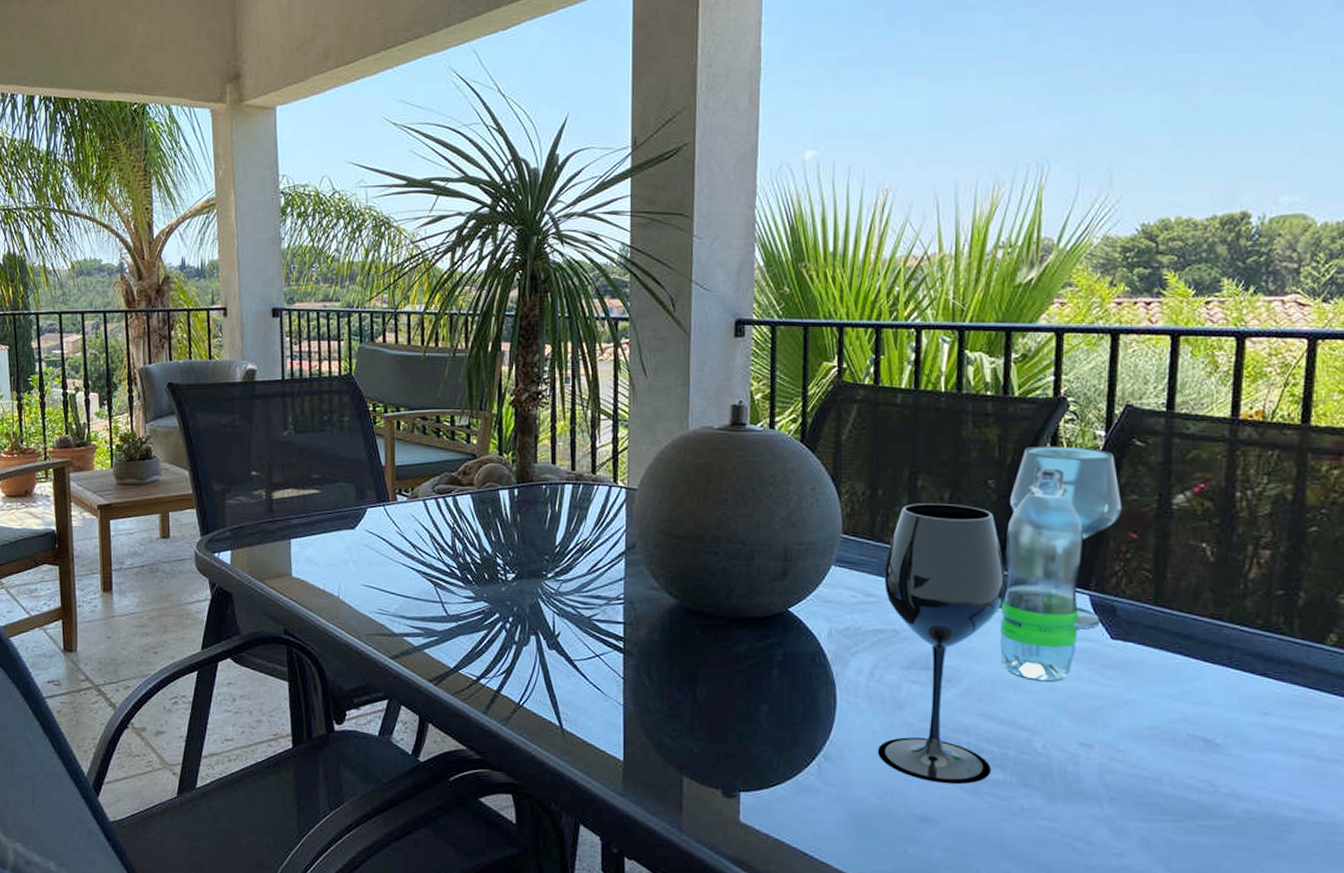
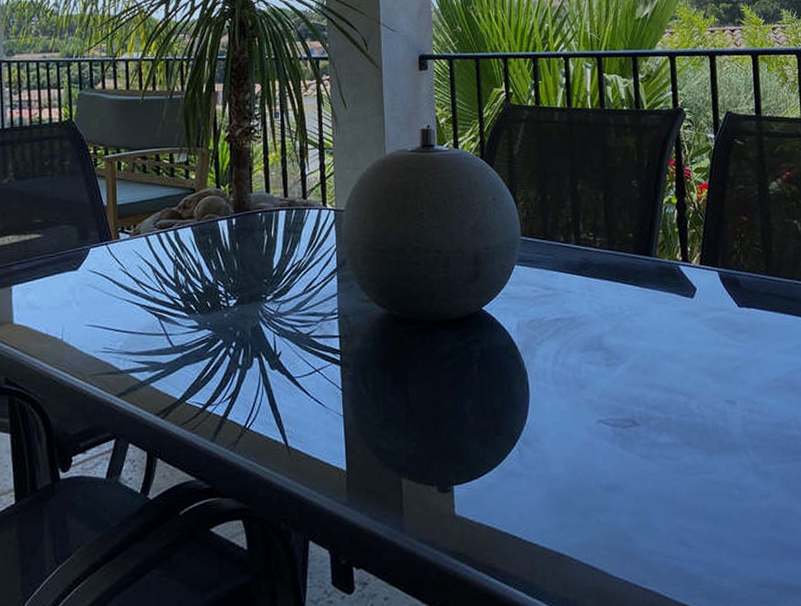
wineglass: present [877,503,1006,785] -> none [558,203,660,453]
bottle: present [1000,468,1084,682] -> none [650,167,714,350]
wine glass: present [1010,446,1122,630] -> none [650,148,734,302]

